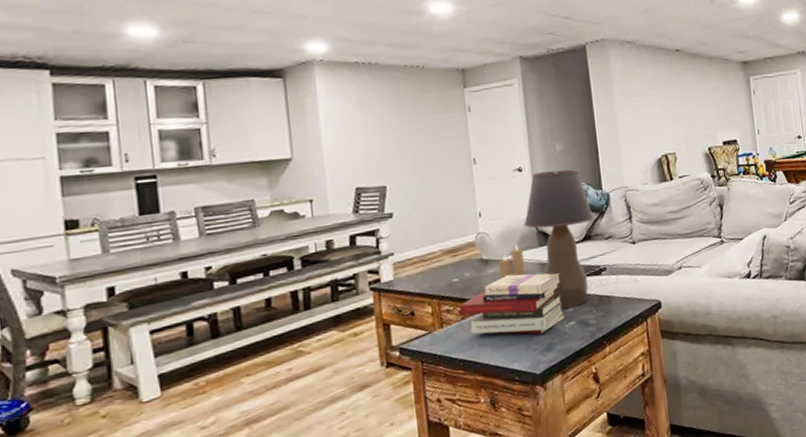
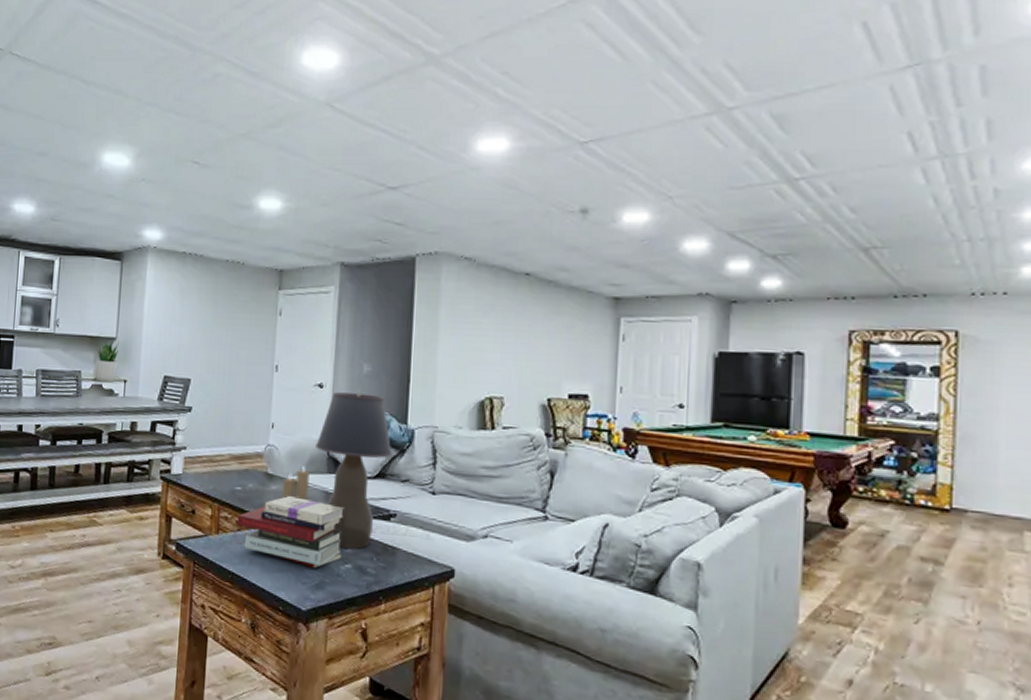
planter: none [270,162,300,208] -> present [95,341,119,383]

